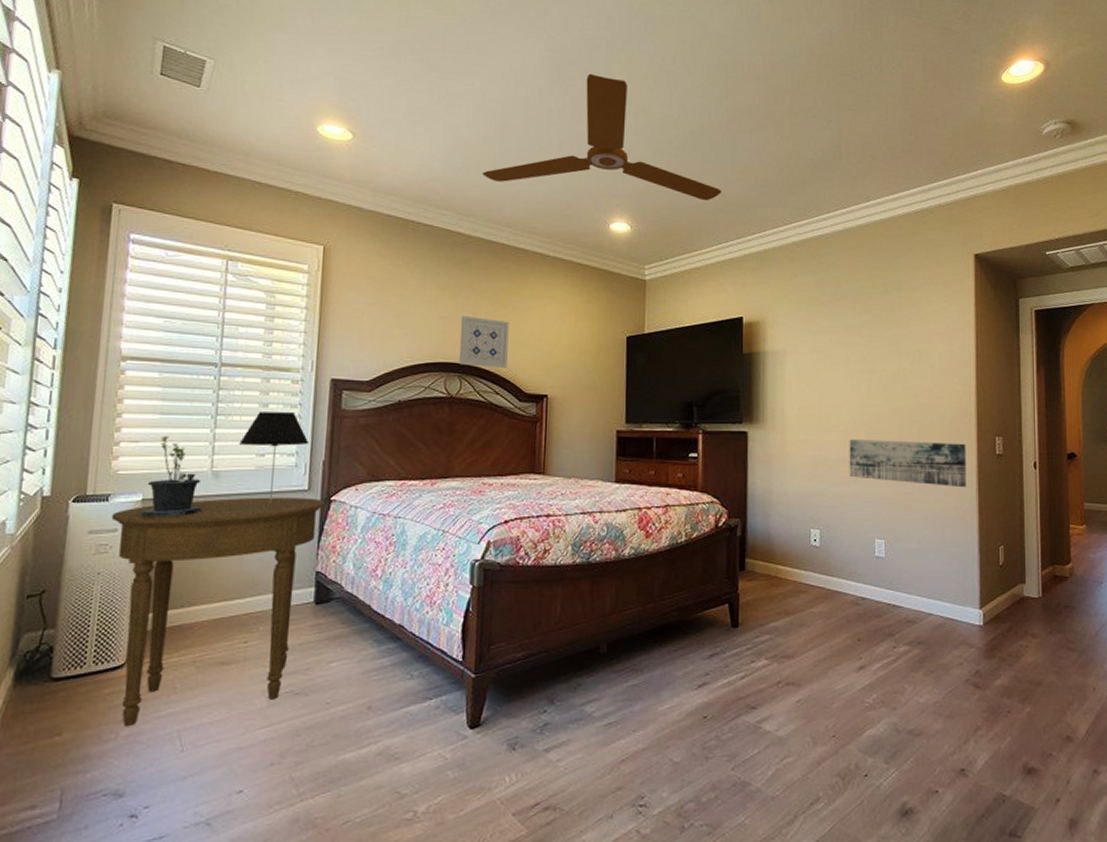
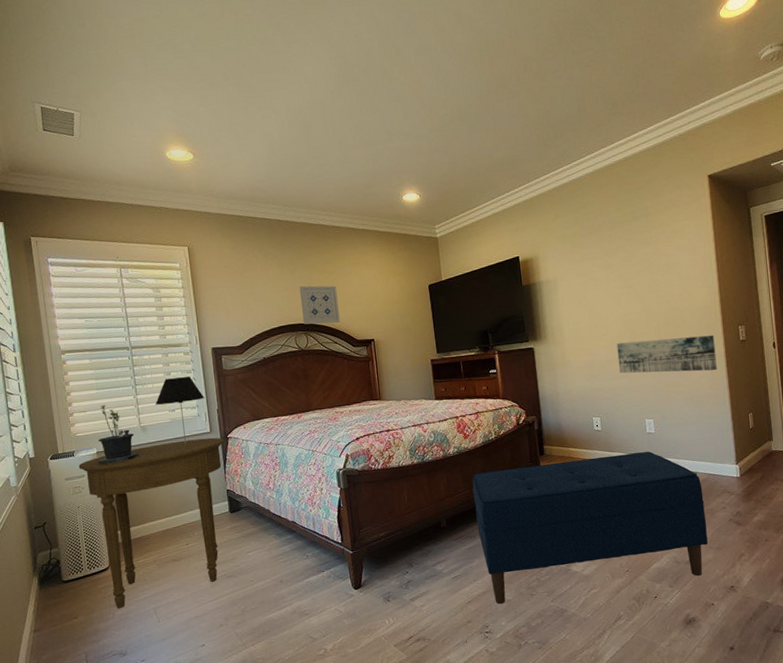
ceiling fan: present [482,73,722,201] -> none [297,72,489,175]
bench: none [647,581,937,768] -> present [472,451,708,605]

